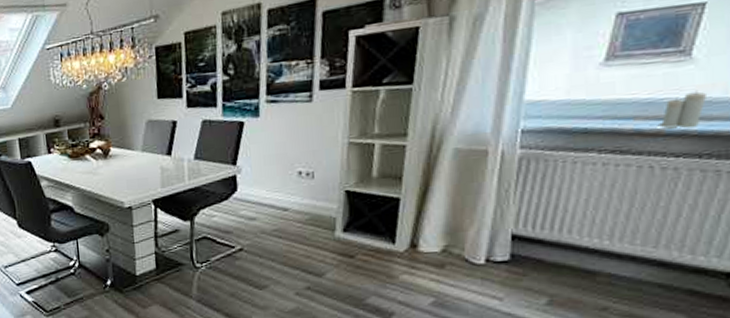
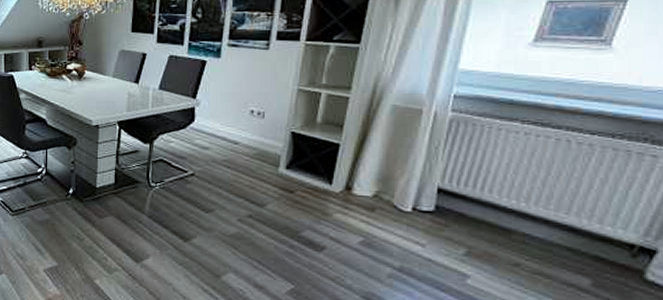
candle: present [657,90,706,129] -> none [576,76,622,110]

